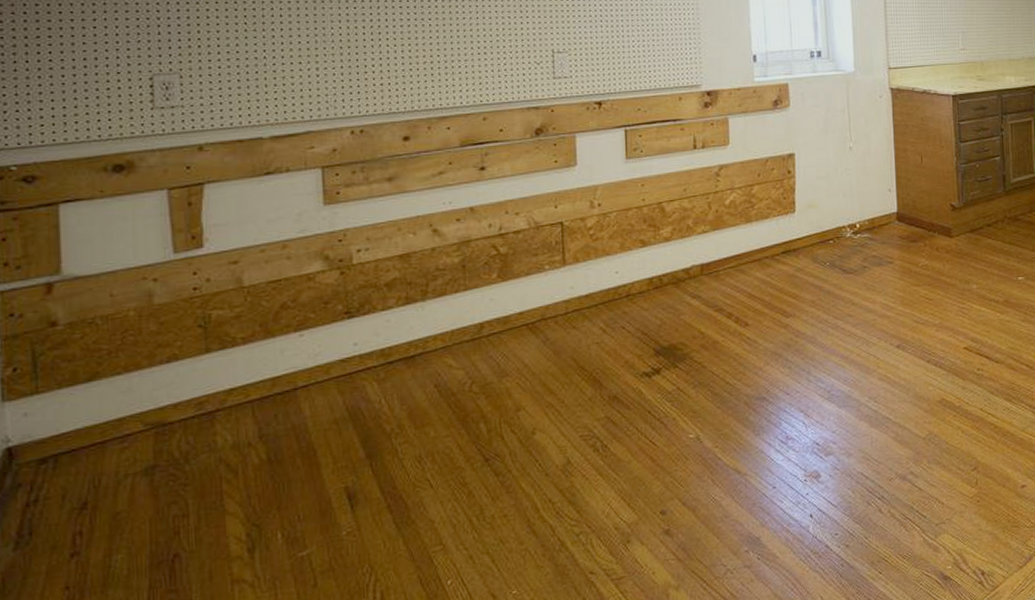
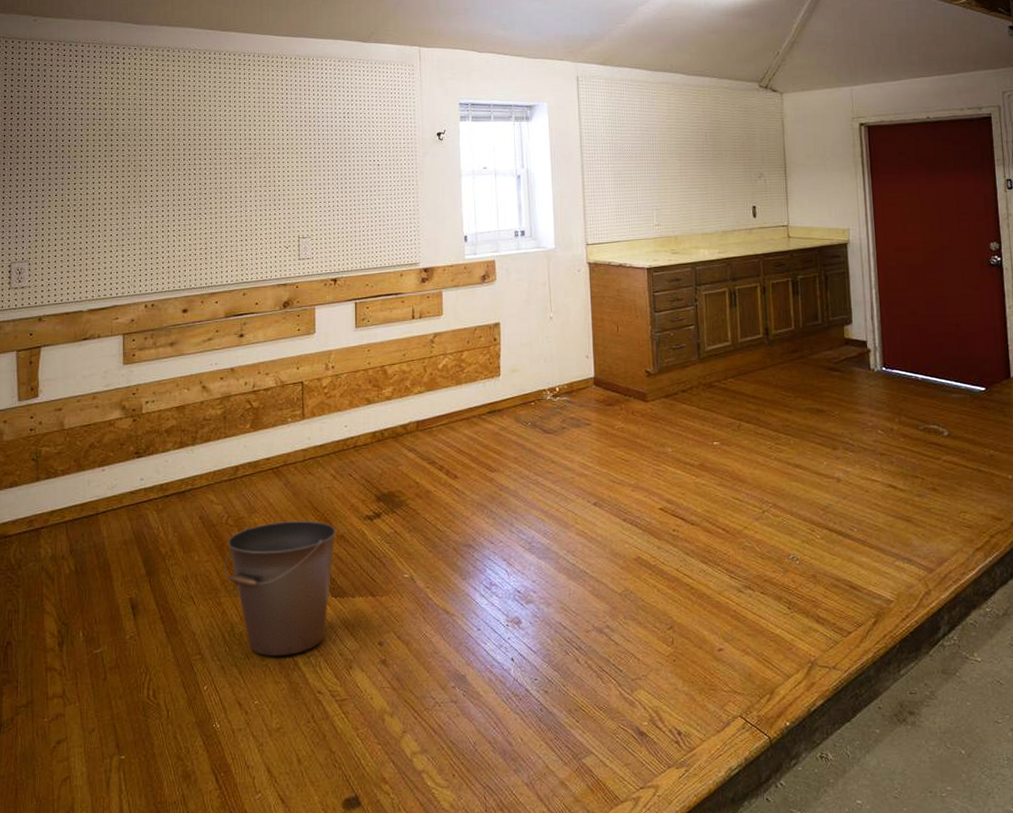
bucket: none [469,381,608,539] -> present [224,520,336,657]

